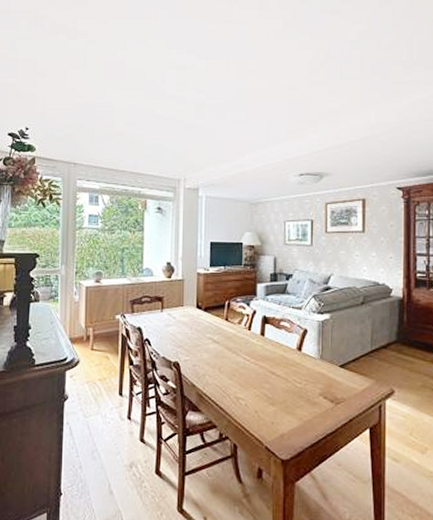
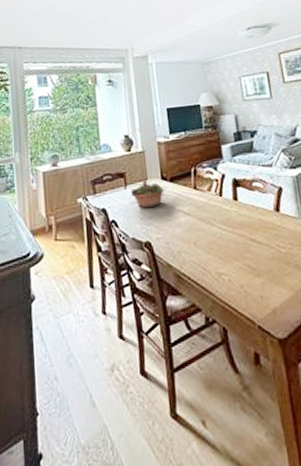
succulent planter: none [166,303,197,331] -> present [131,176,164,208]

